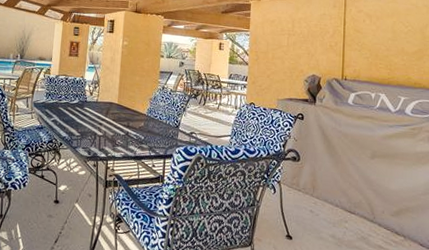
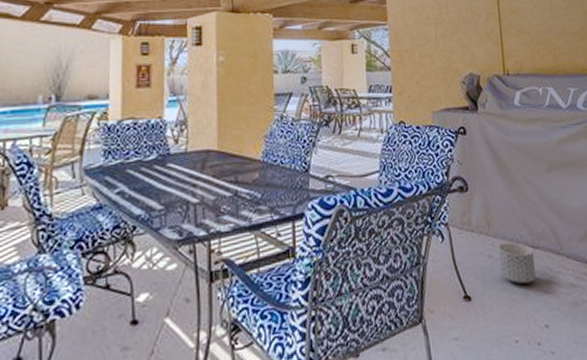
planter: none [318,204,349,238] -> present [498,242,536,284]

